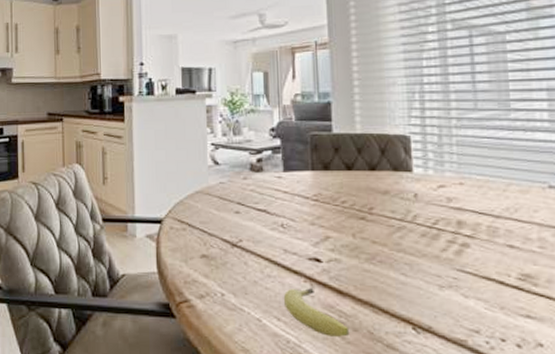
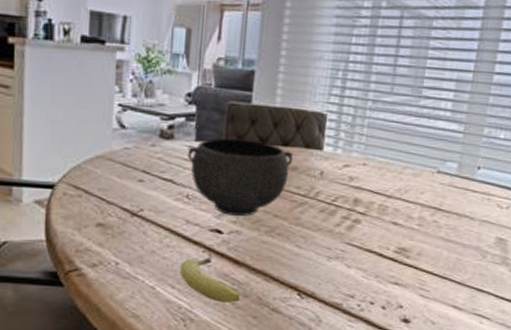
bowl: none [277,166,383,243] -> present [187,137,294,216]

